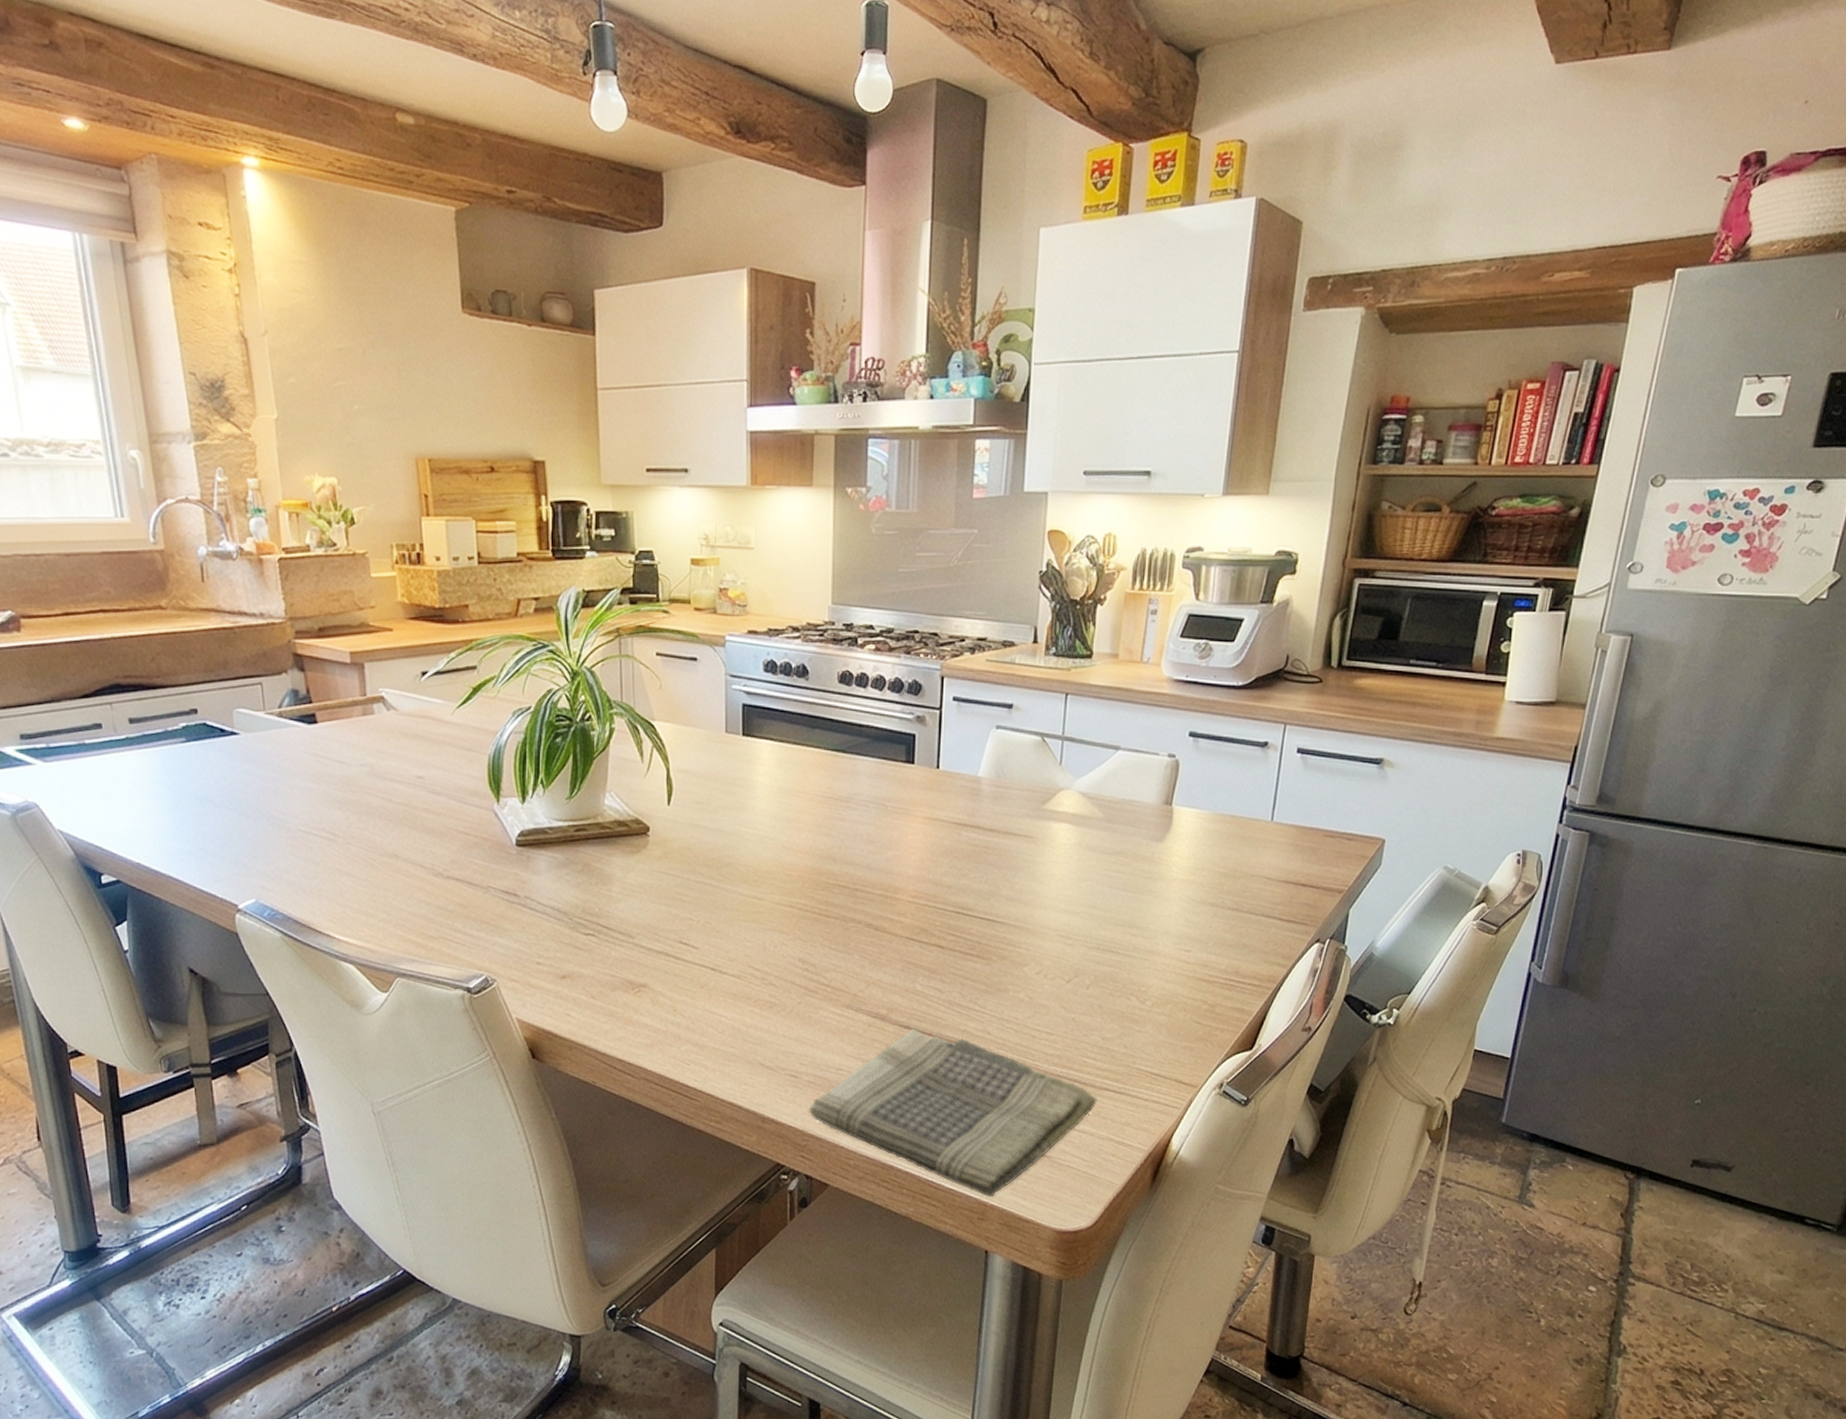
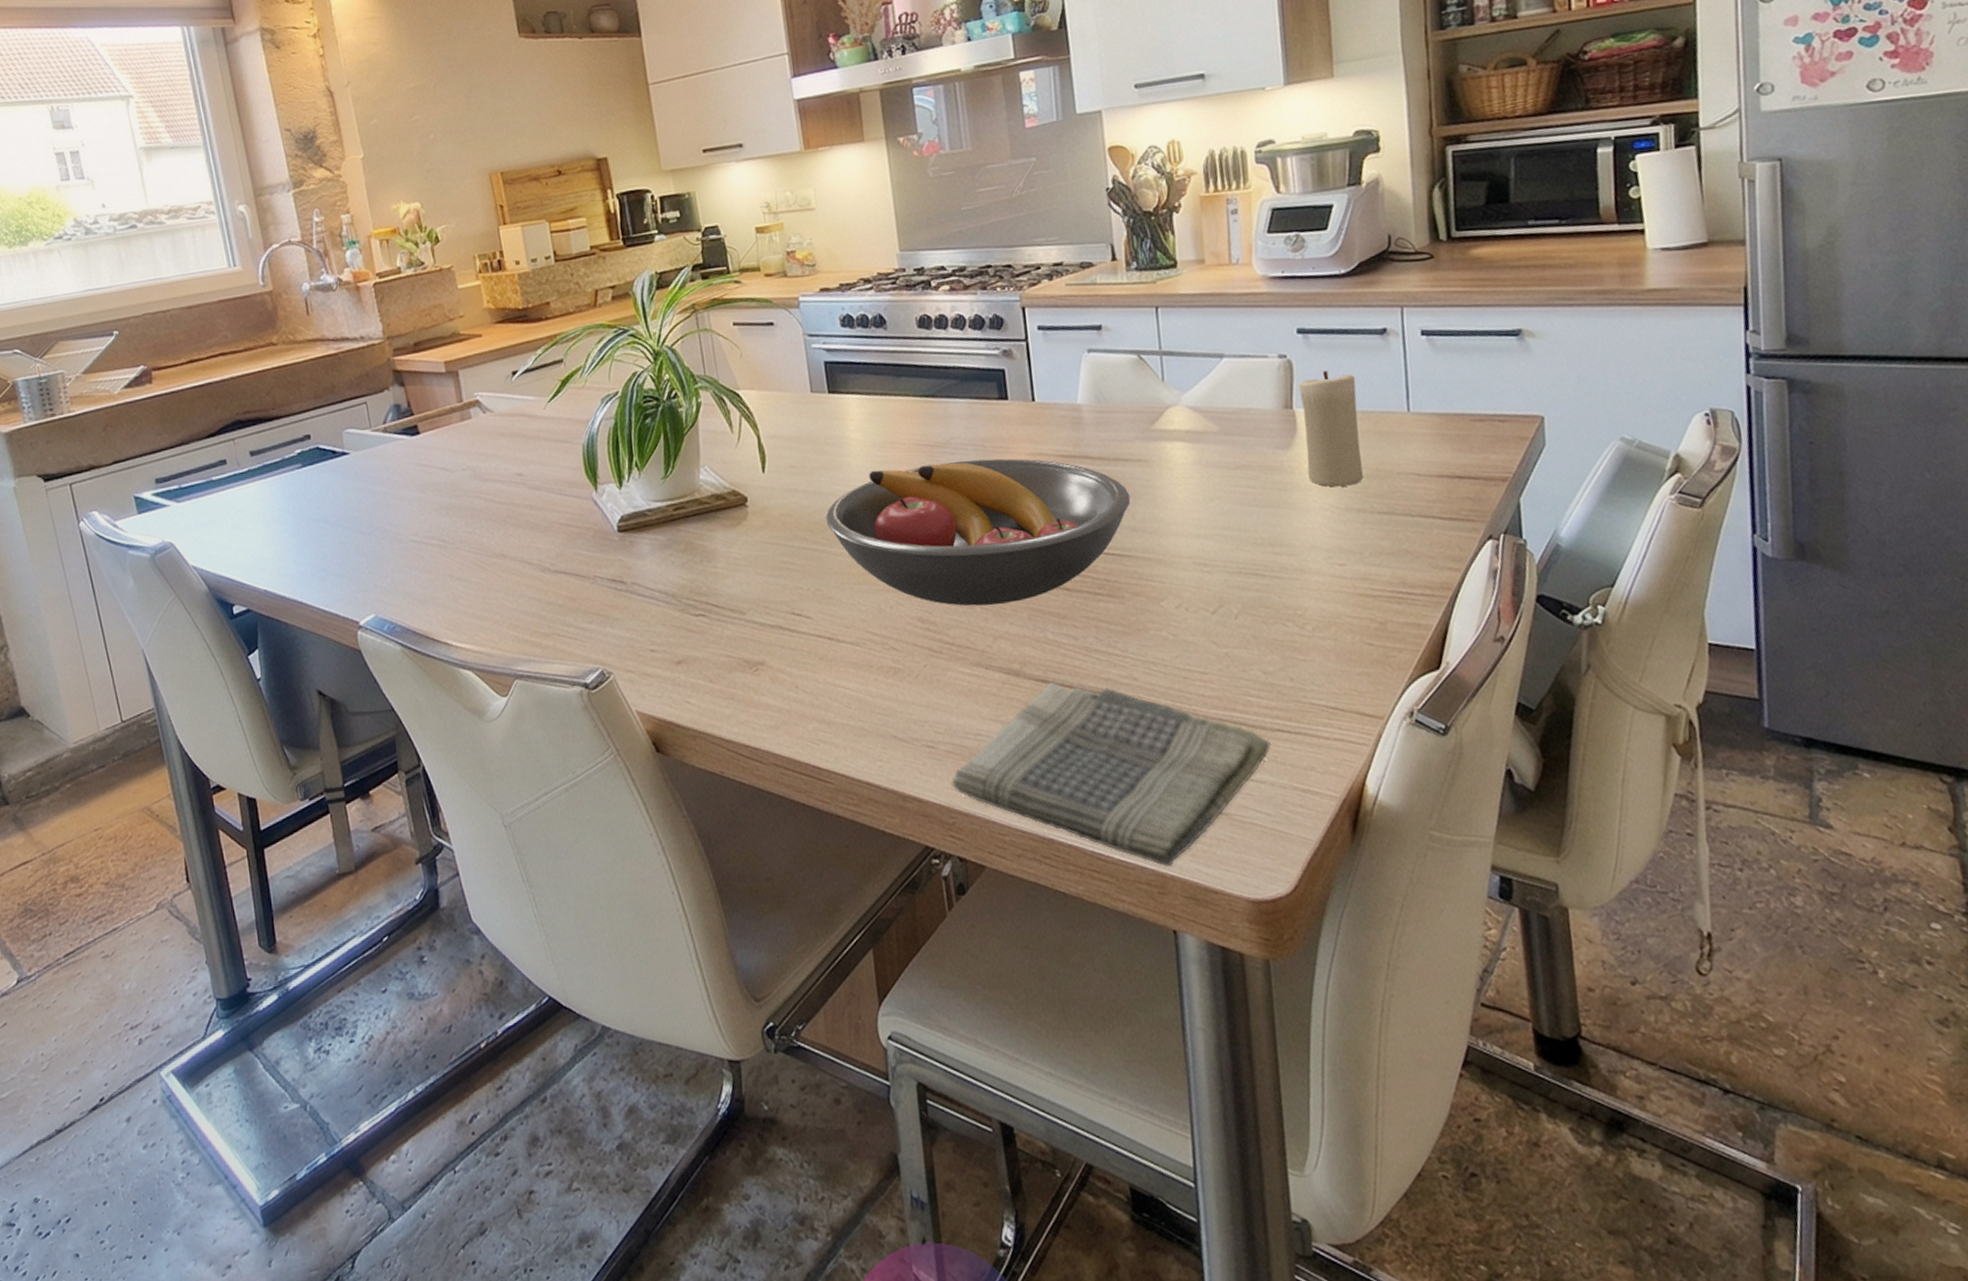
fruit bowl: none [724,816,1012,954] -> present [825,458,1131,606]
candle: none [1173,774,1232,882] -> present [1298,371,1364,487]

